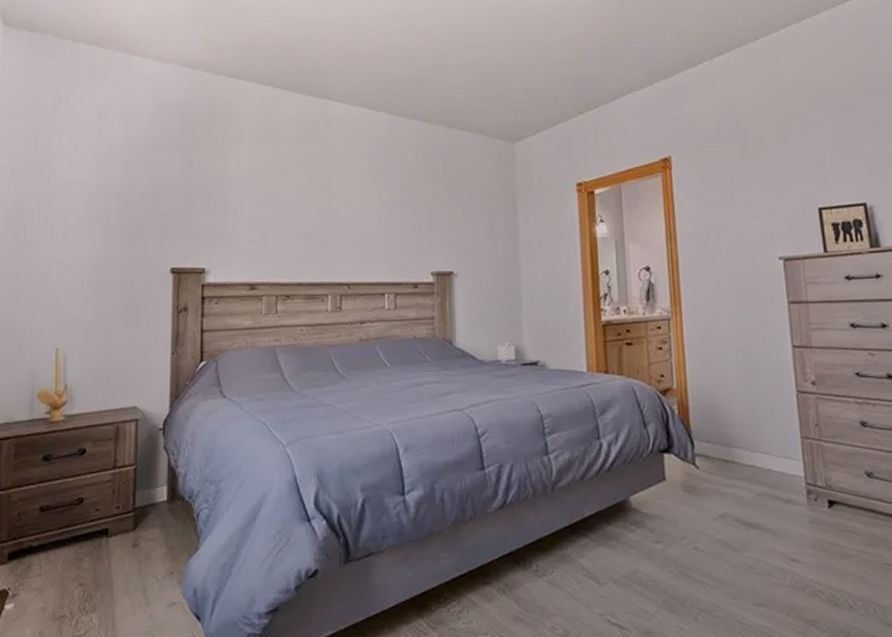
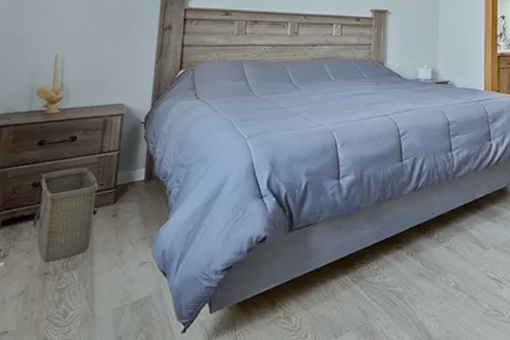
basket: none [42,487,117,602] -> present [32,168,100,262]

